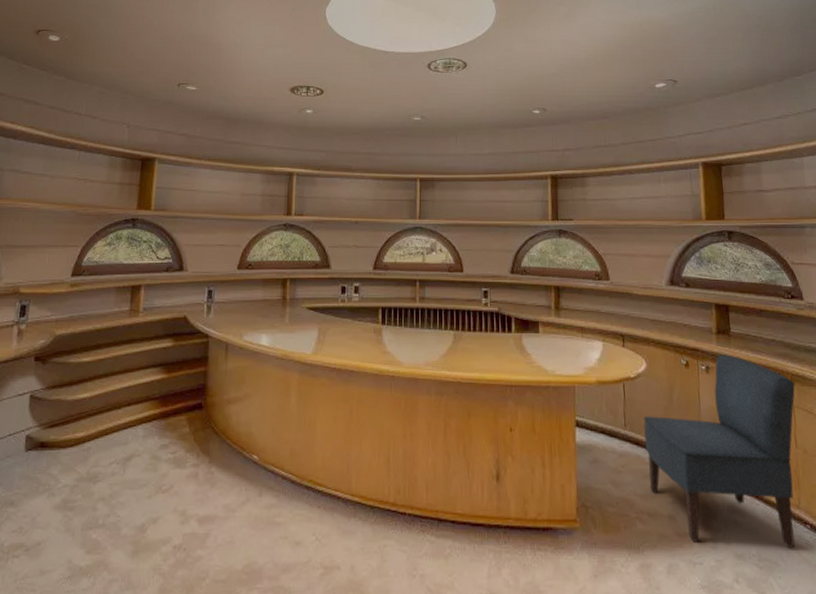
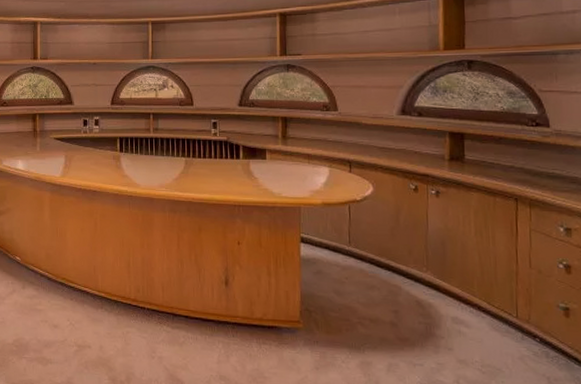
chair: present [643,354,795,549] -> none [368,180,534,358]

